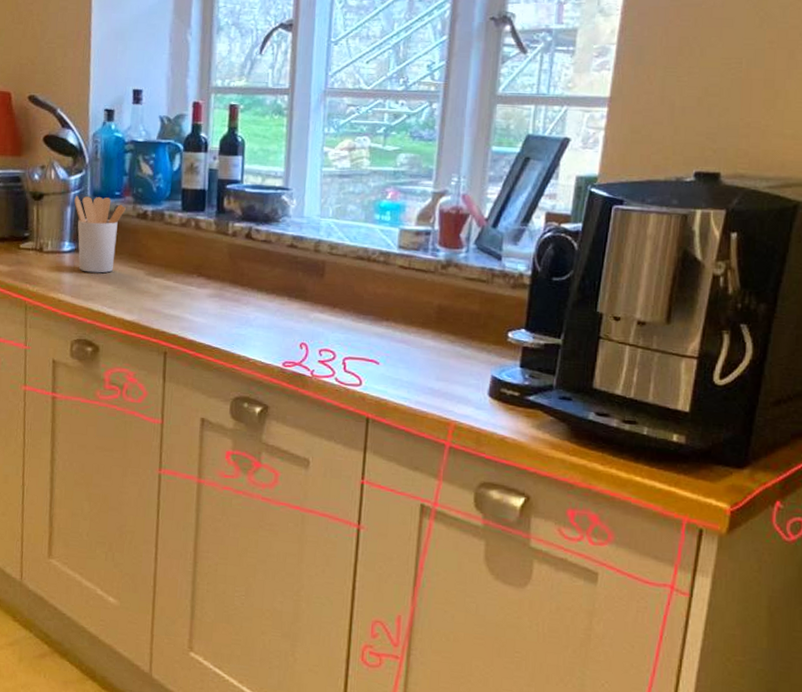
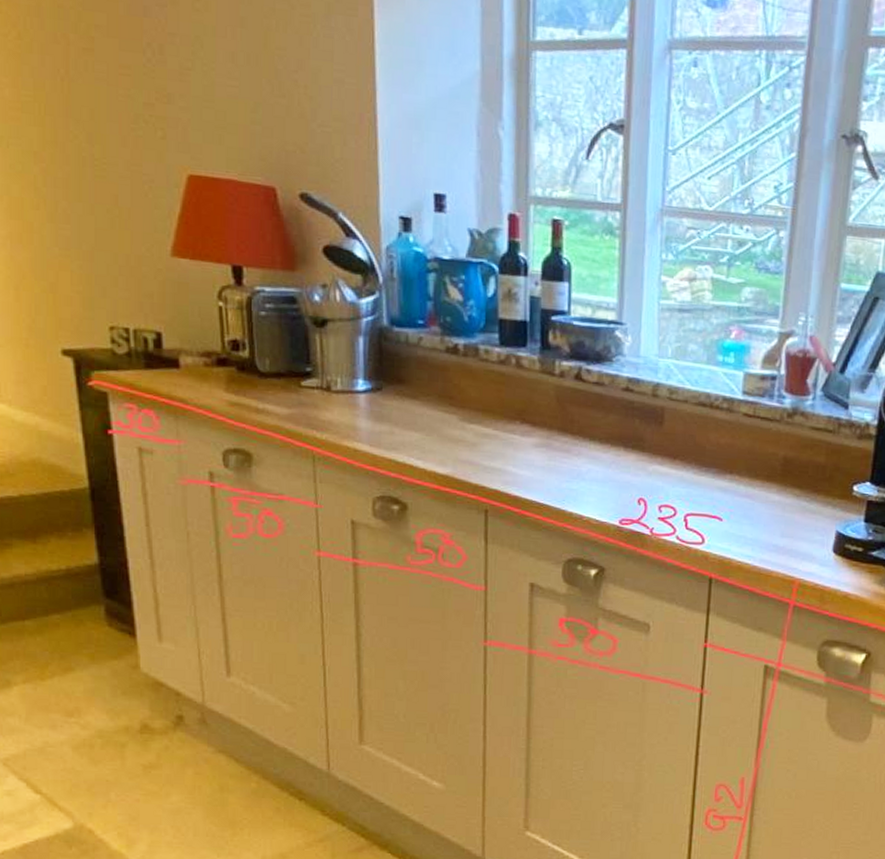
utensil holder: present [74,196,126,273] -> none [367,323,432,418]

